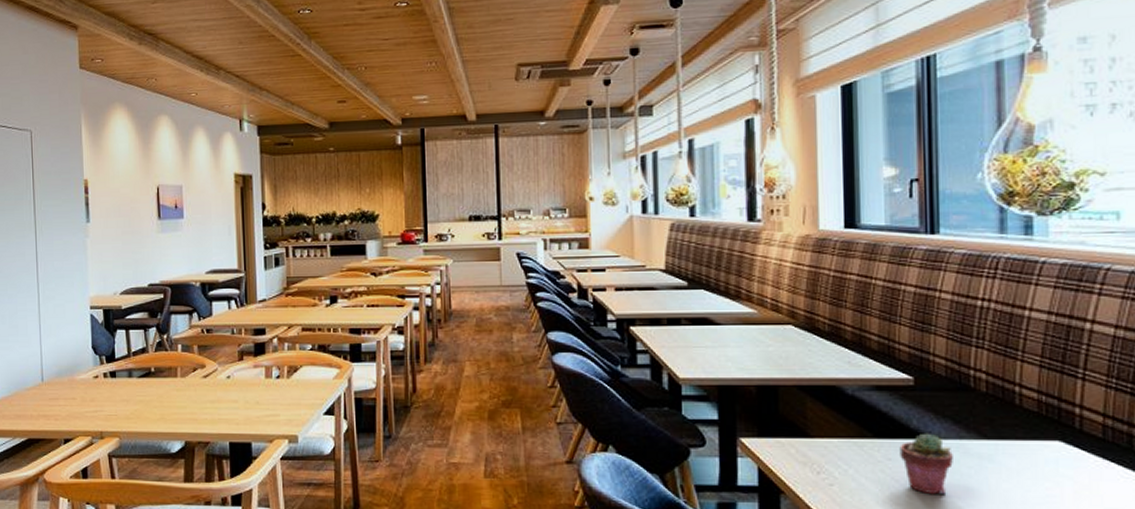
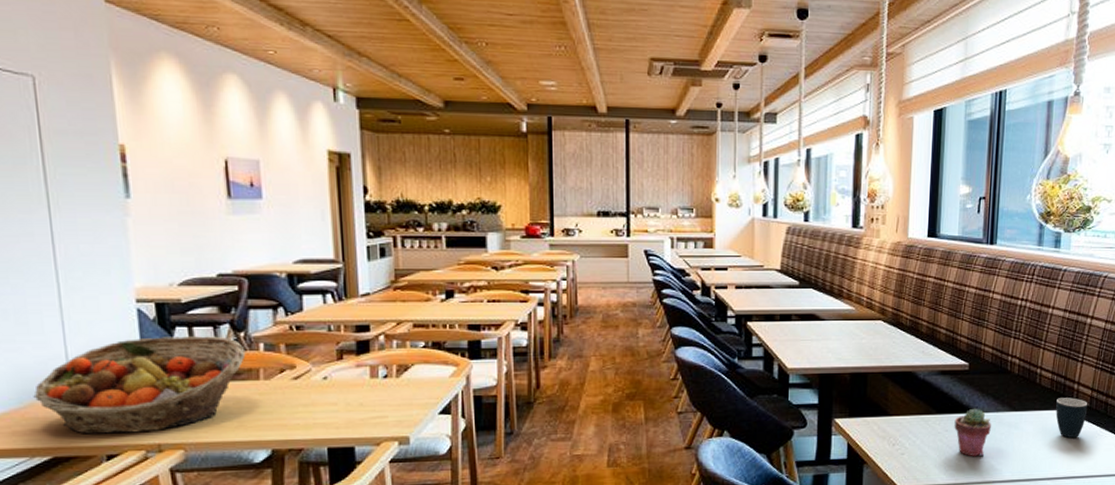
fruit basket: none [18,338,168,421] -> present [33,336,246,435]
mug: none [1049,425,1100,480] -> present [1055,397,1088,439]

